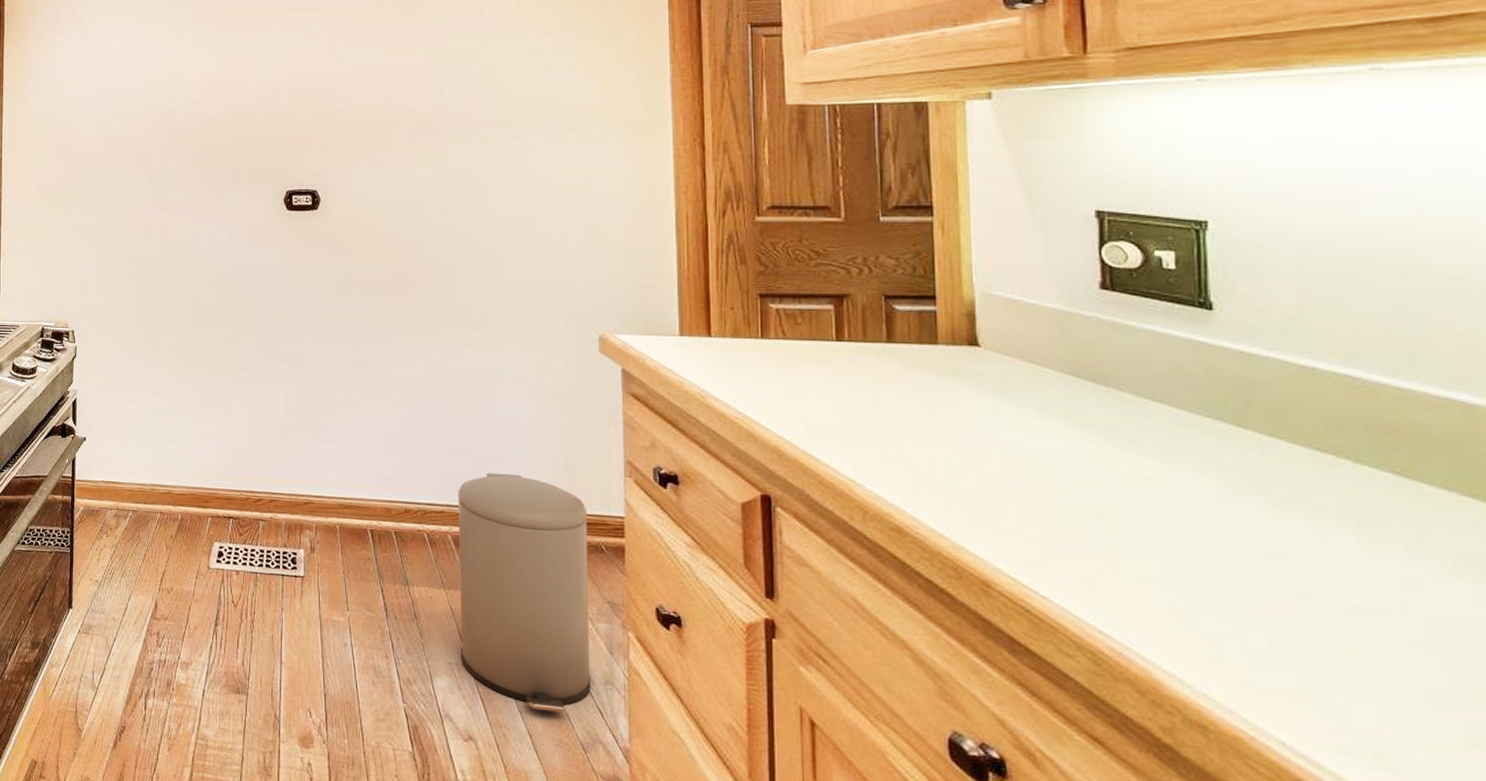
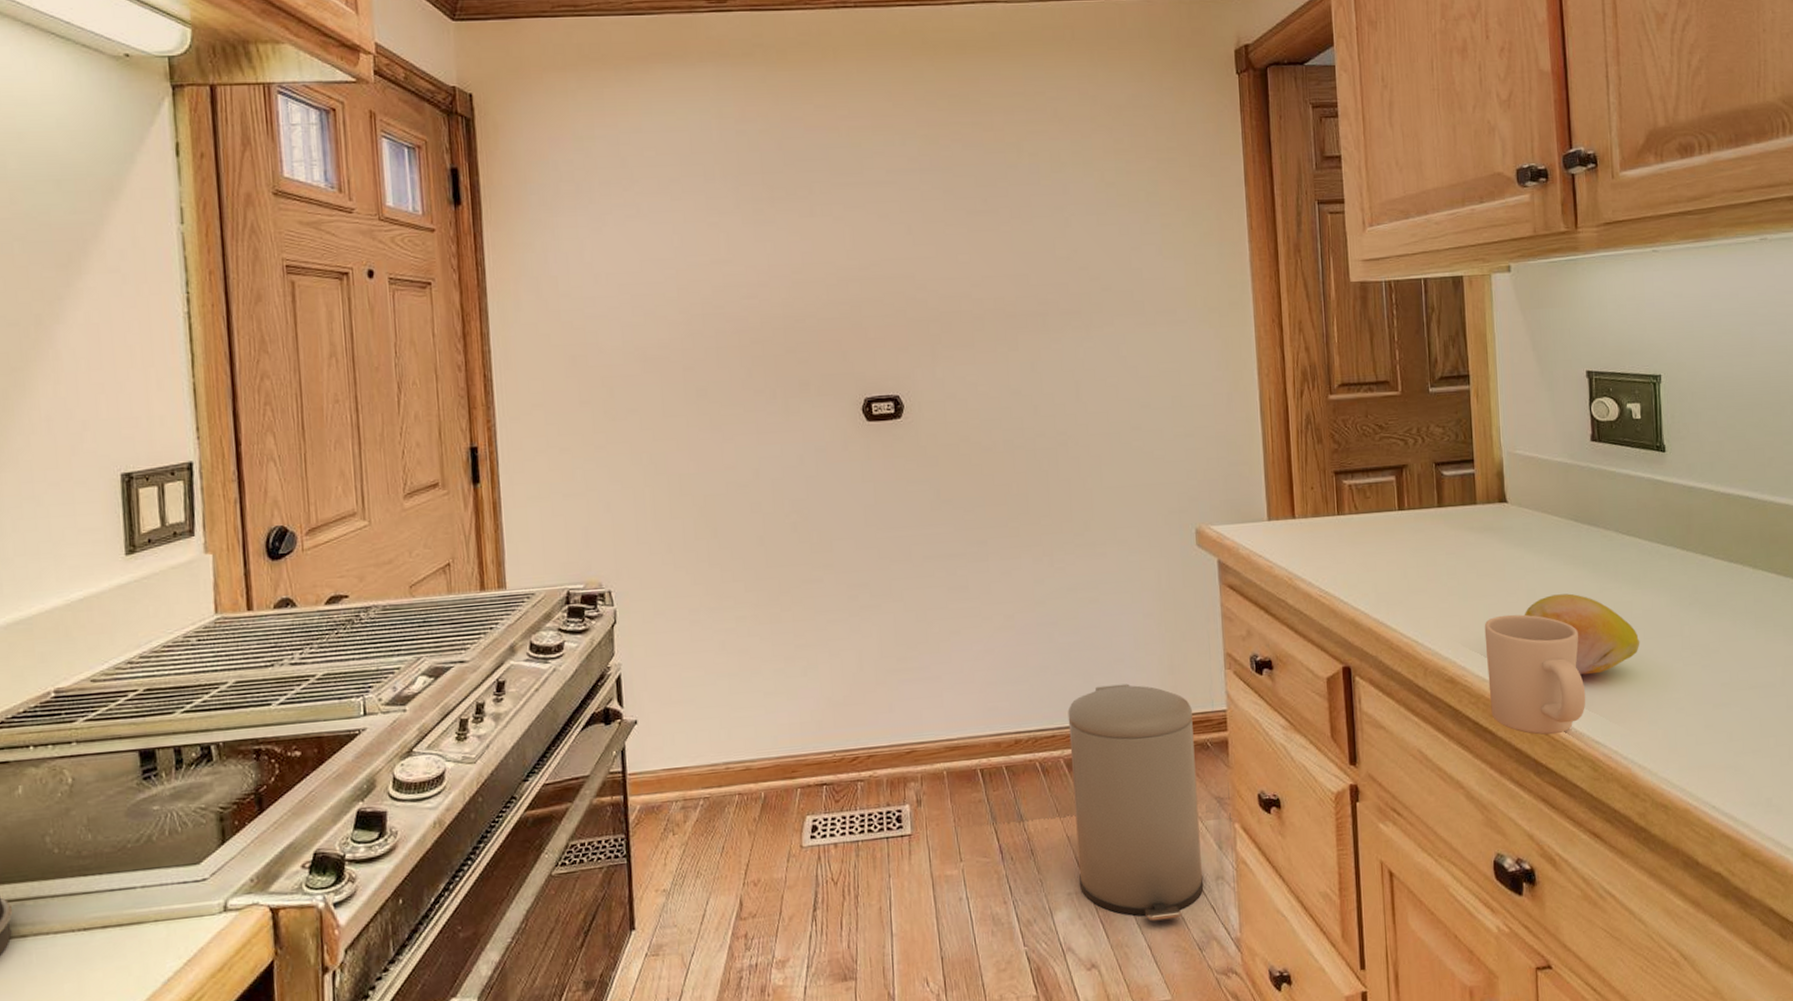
mug: none [944,468,1086,613] -> present [1484,614,1586,735]
fruit: none [999,455,1169,554] -> present [1524,593,1640,675]

